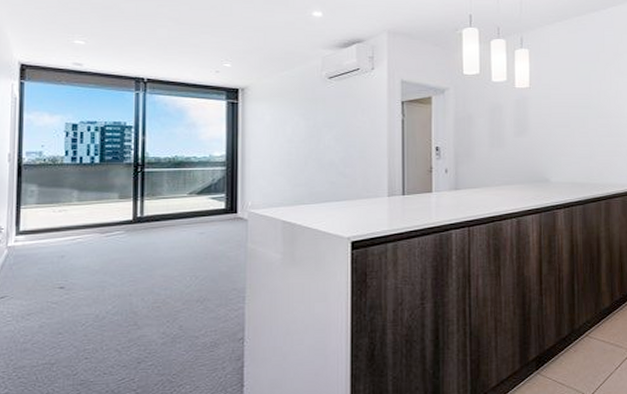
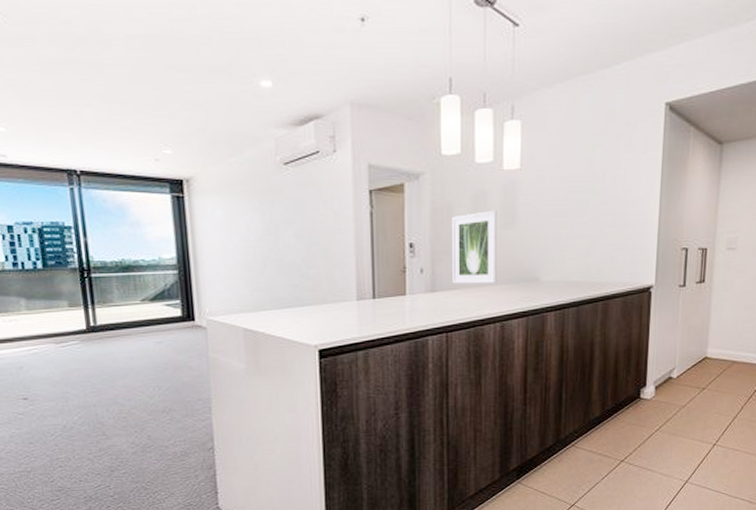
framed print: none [473,121,512,183] -> present [452,210,497,284]

